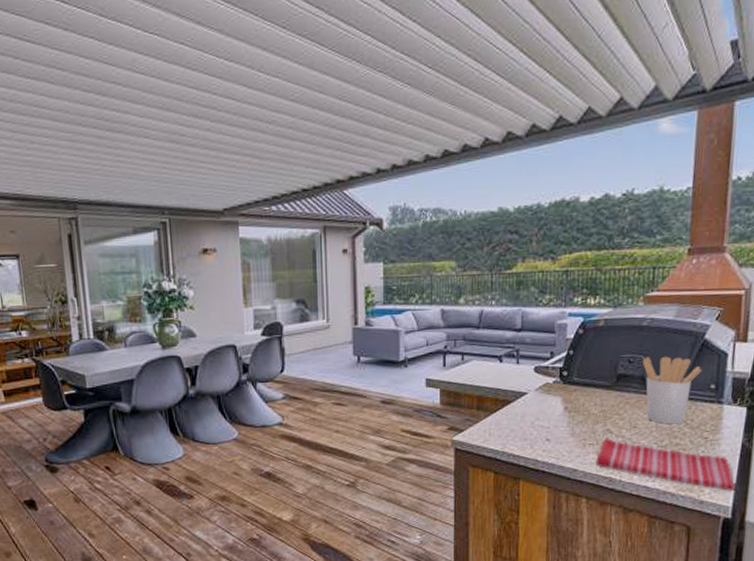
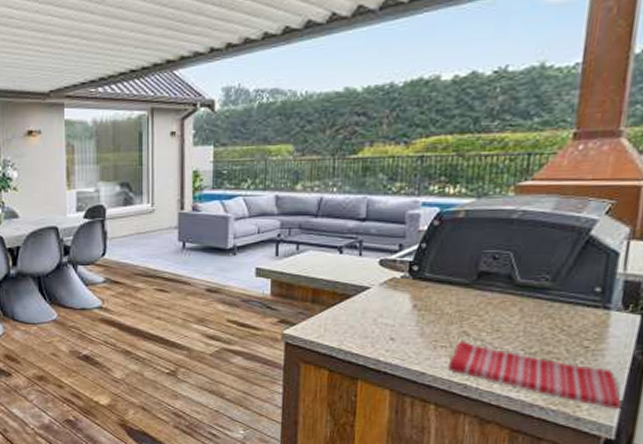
utensil holder: present [642,356,702,425] -> none [509,253,585,330]

